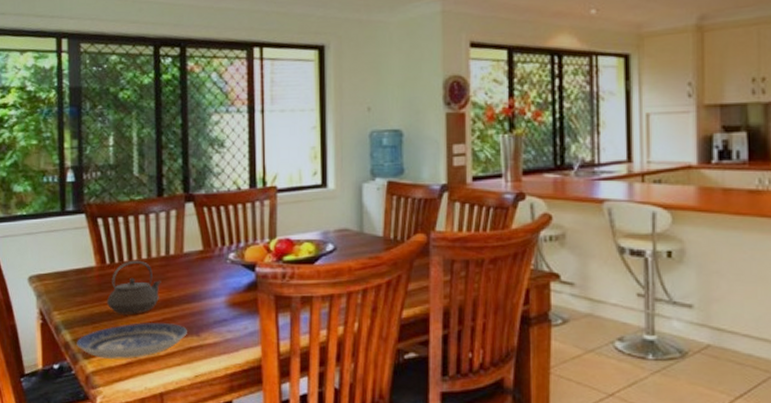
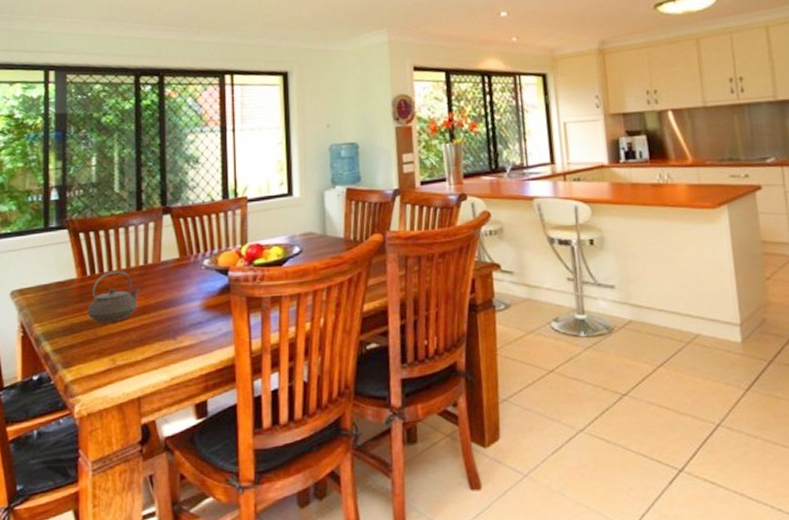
plate: present [77,322,187,359] -> none [56,328,164,367]

